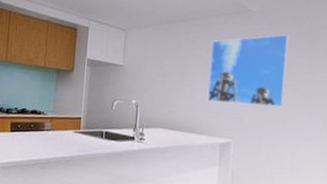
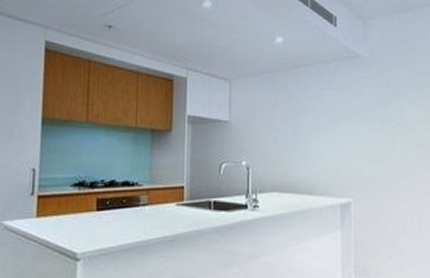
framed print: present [207,34,290,107] -> none [323,81,401,159]

